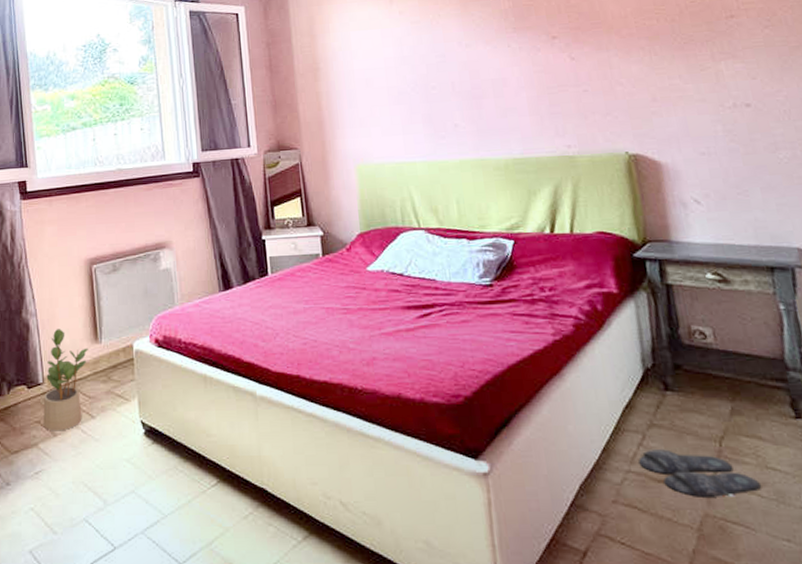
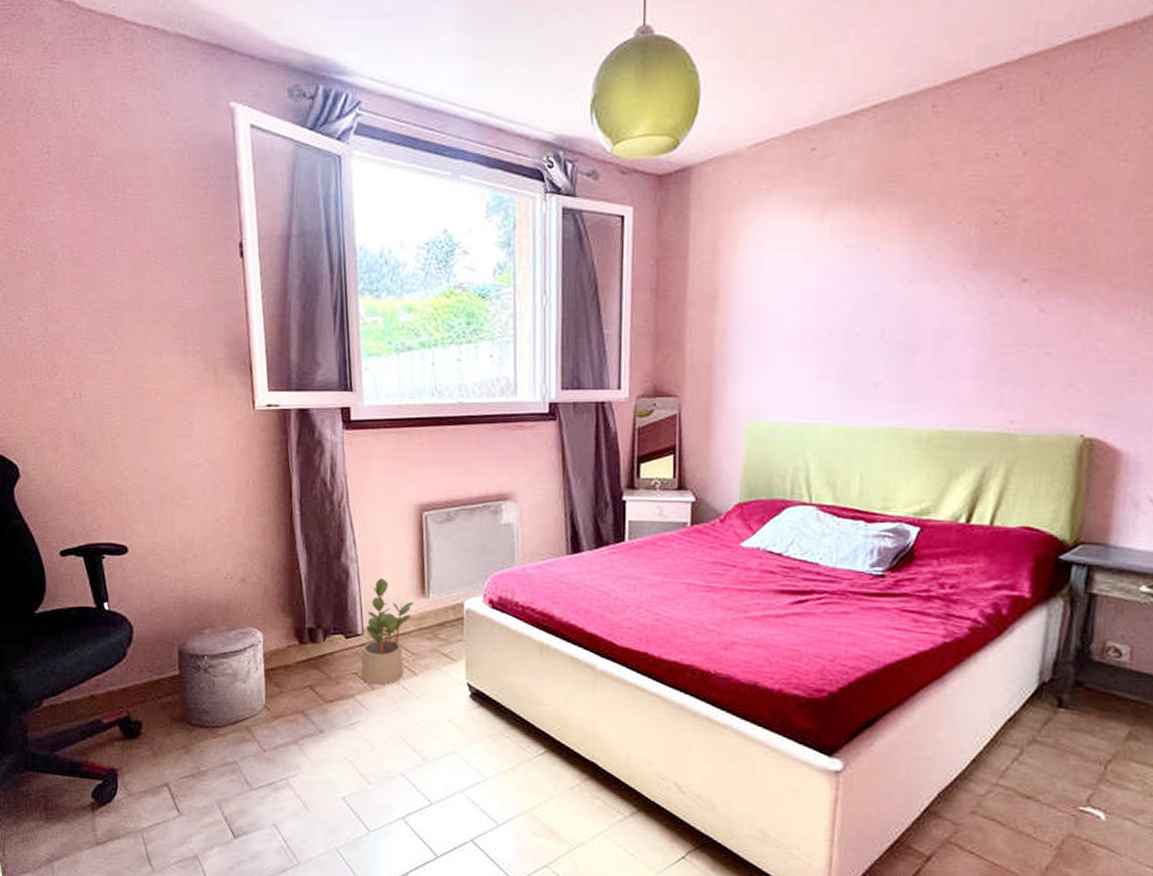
slippers: present [638,449,761,497] -> none [1009,765,1139,819]

